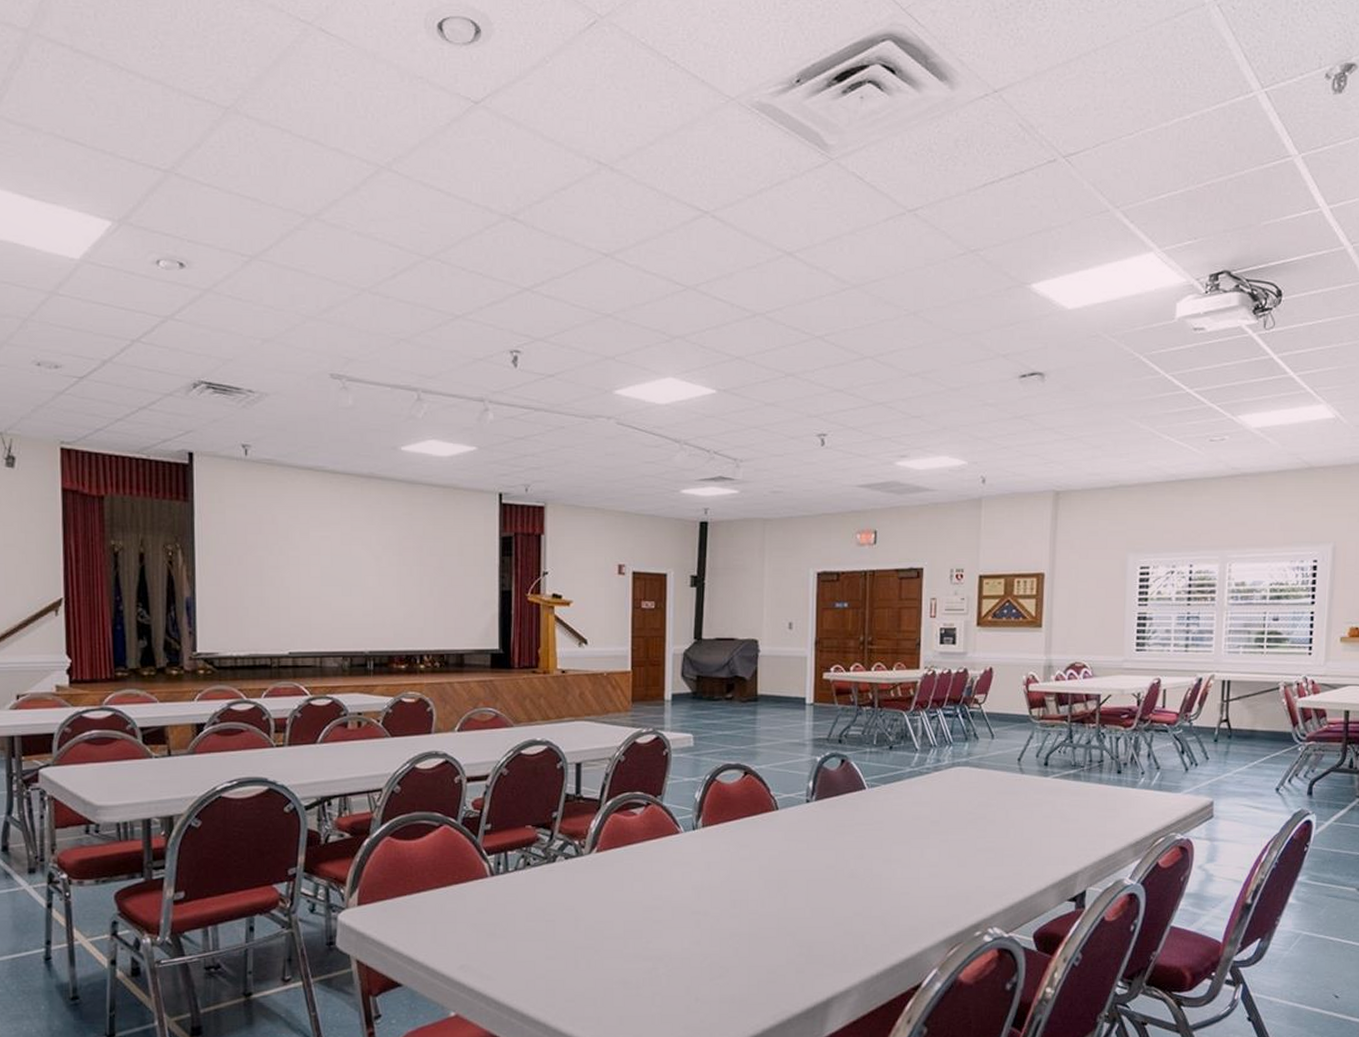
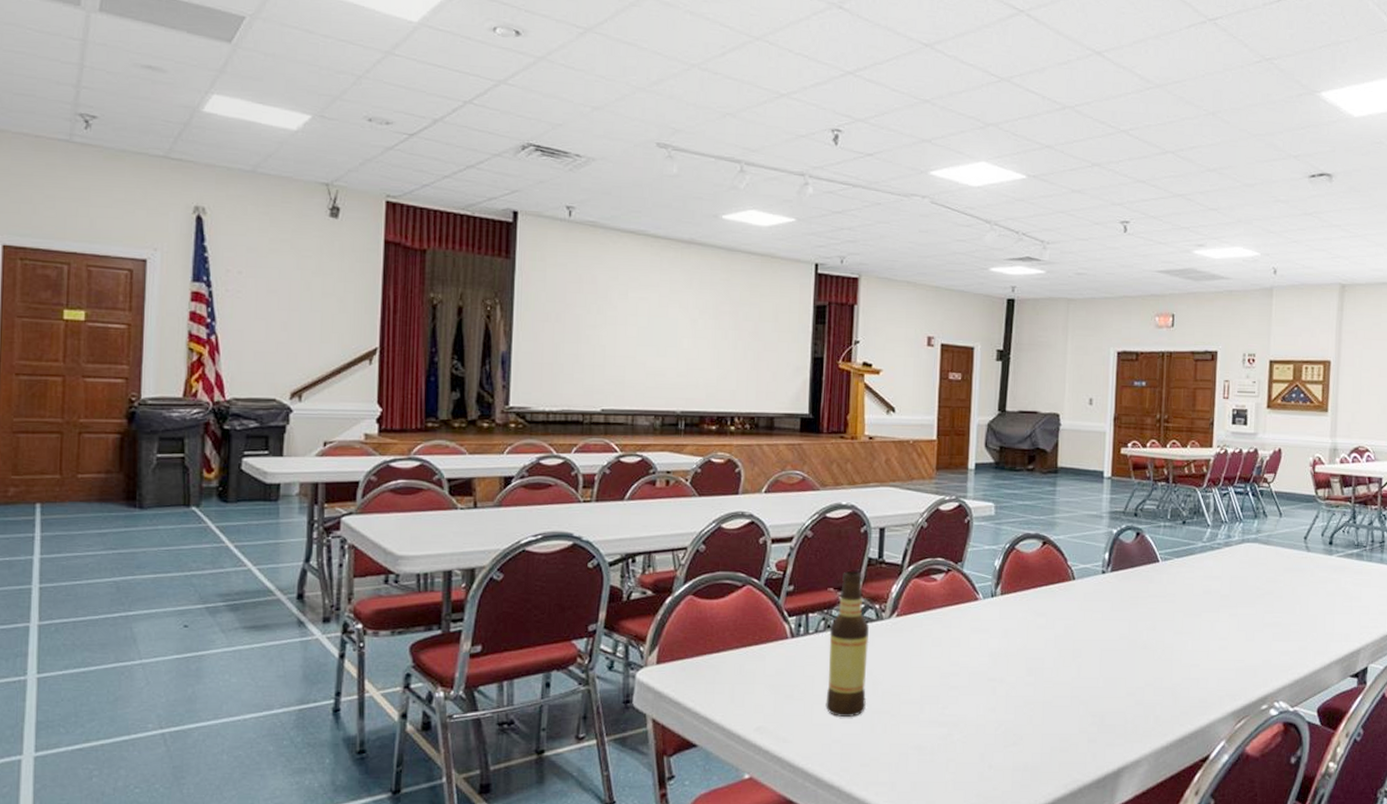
bottle: none [528,808,570,953] -> present [825,571,869,717]

